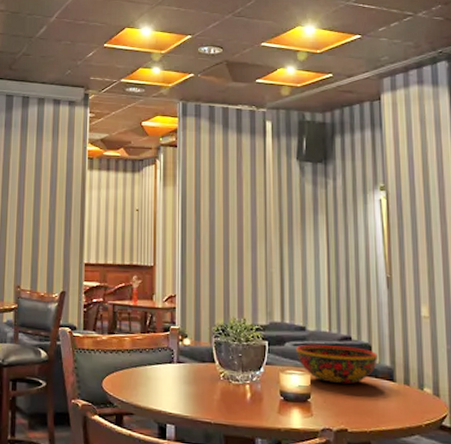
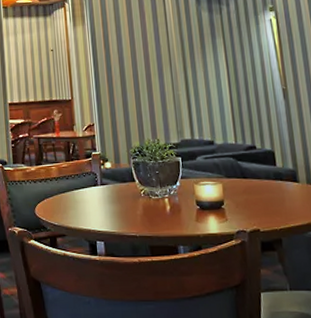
bowl: present [296,344,377,385] -> none [207,155,281,190]

